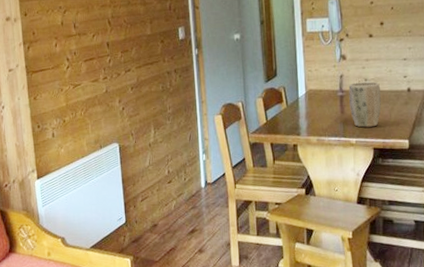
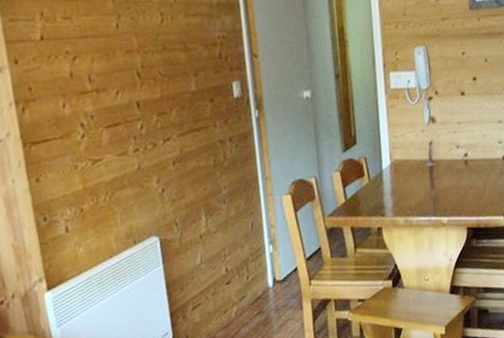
plant pot: present [348,81,381,128] -> none [439,148,475,204]

